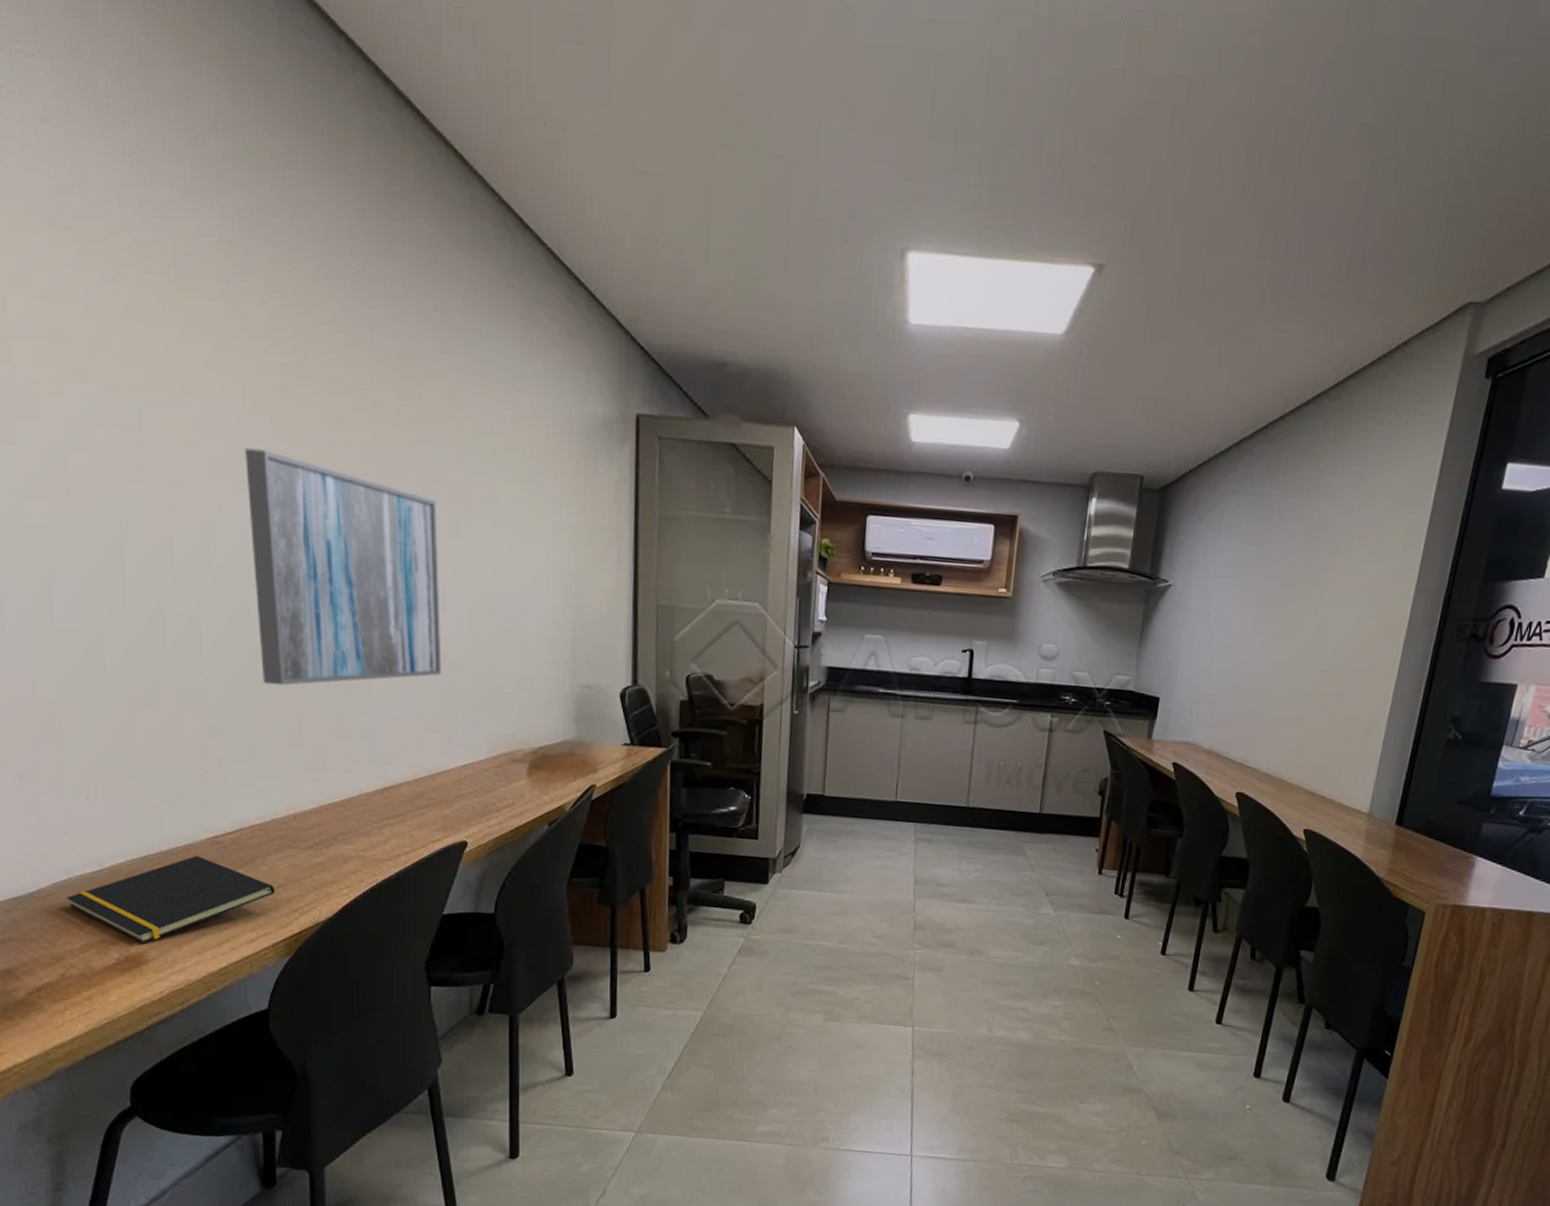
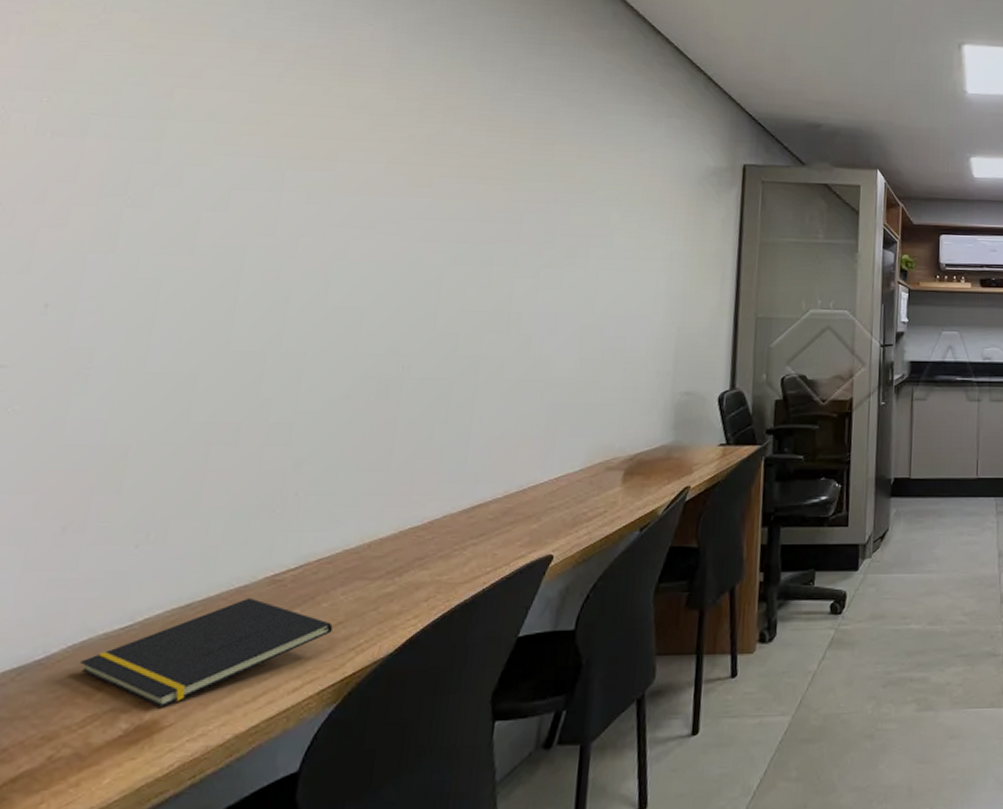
wall art: present [245,448,442,686] -> none [359,203,557,413]

